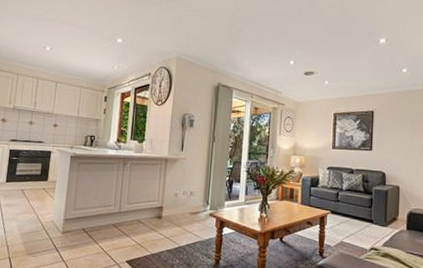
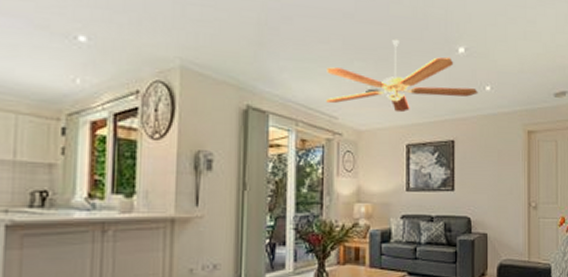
ceiling fan: none [274,34,396,89] -> present [326,39,478,113]

